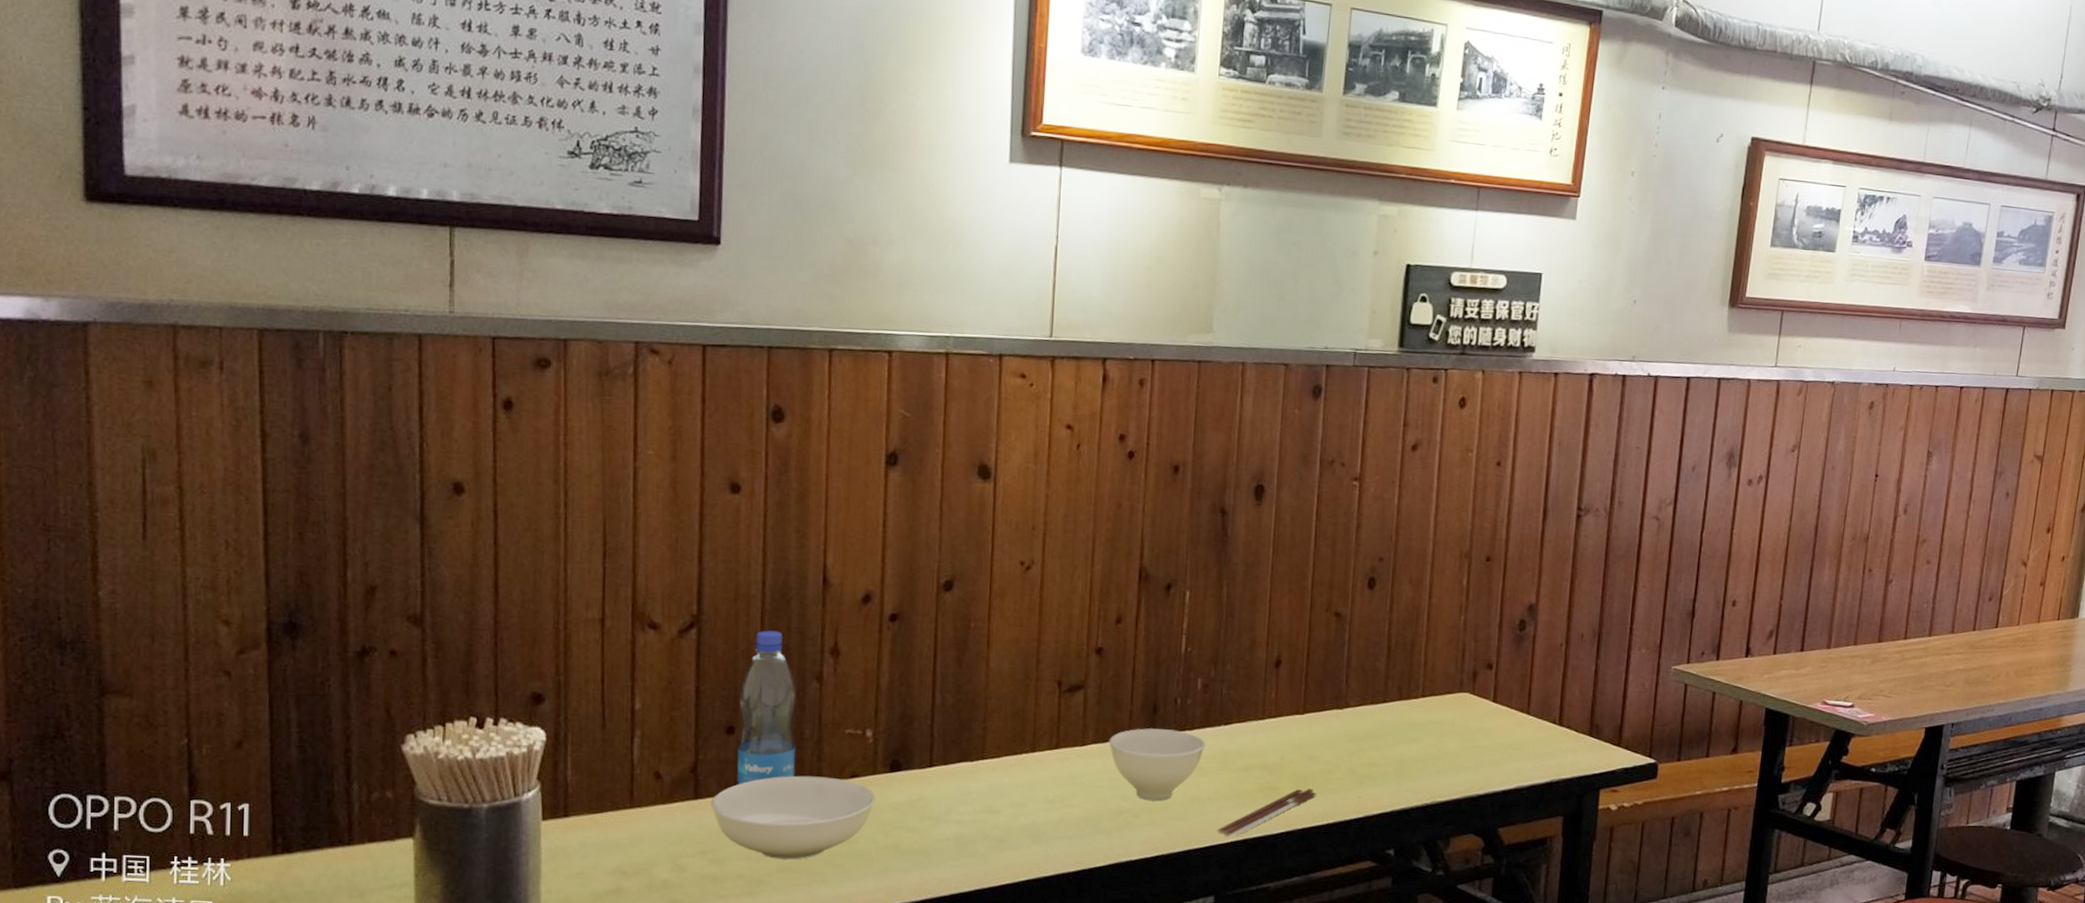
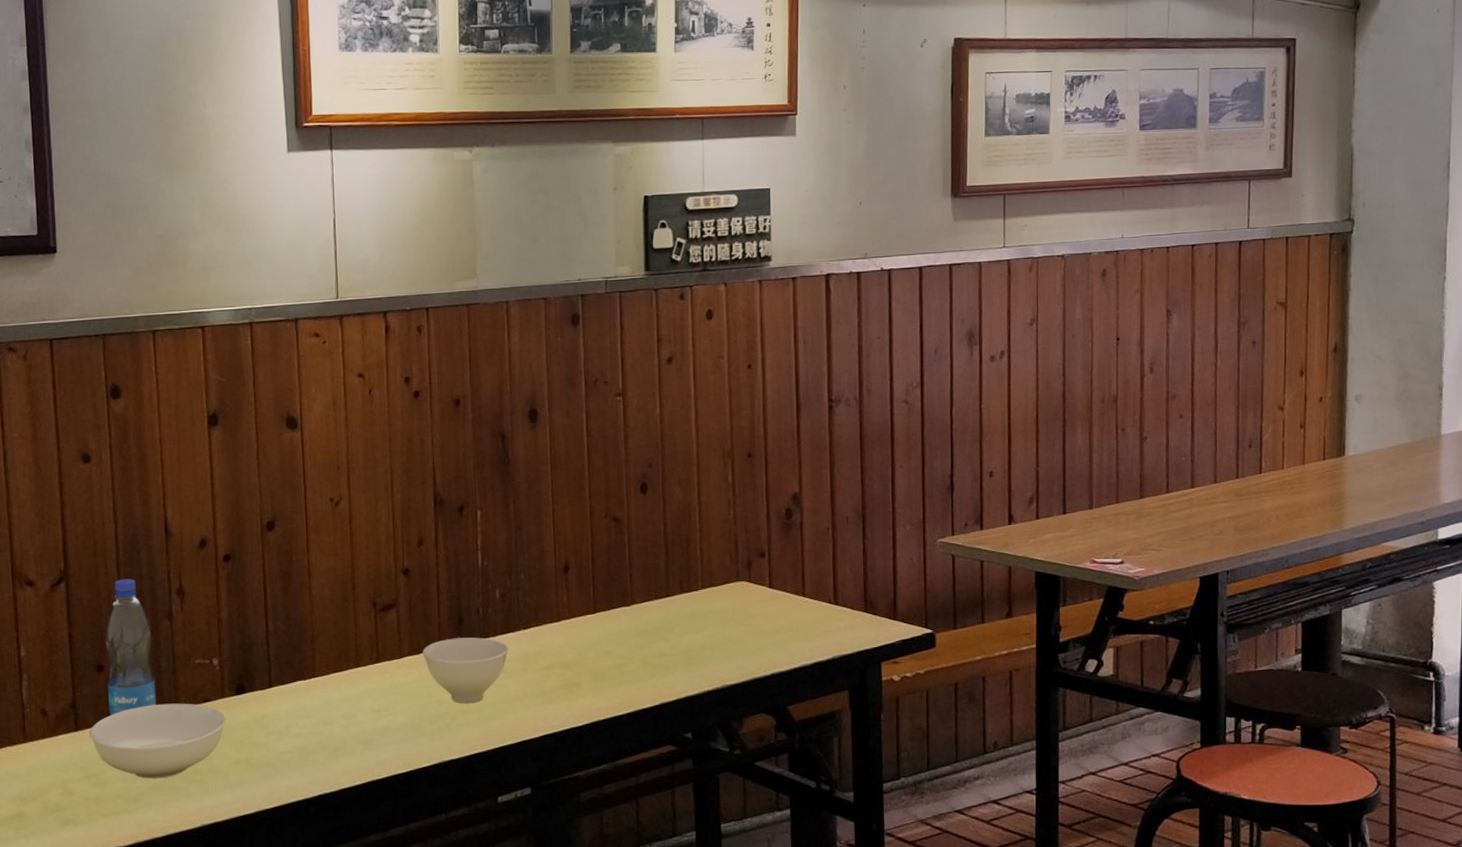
chopsticks: present [1217,789,1317,836] -> none [527,682,614,731]

